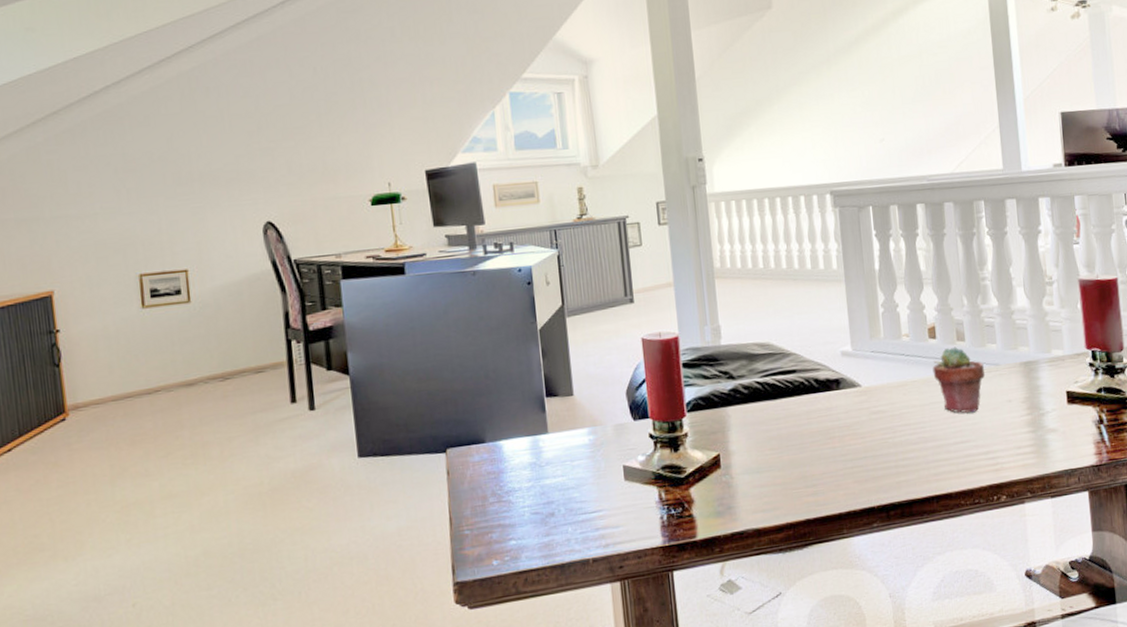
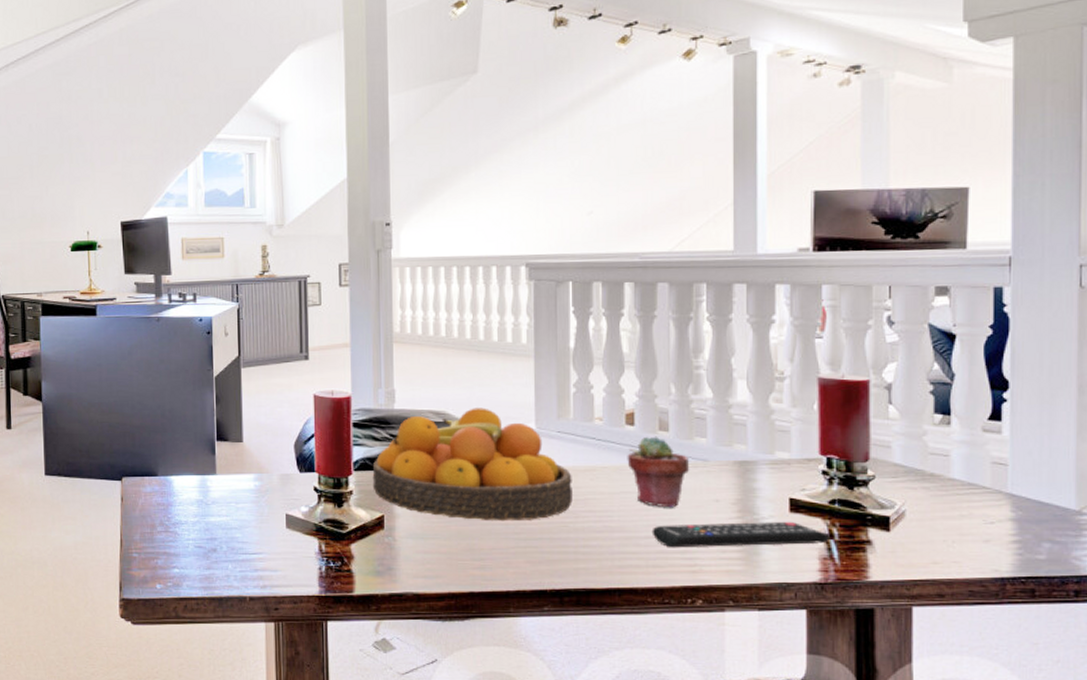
fruit bowl: none [705,335,890,448] -> present [372,407,573,521]
remote control: none [959,412,1100,451] -> present [651,521,830,548]

